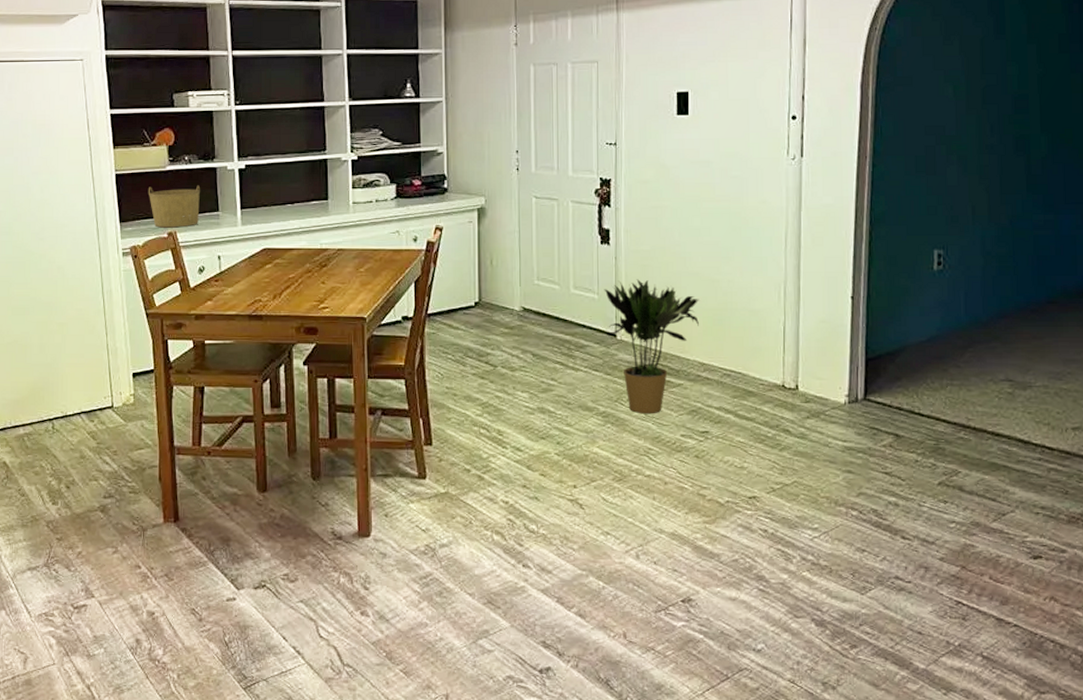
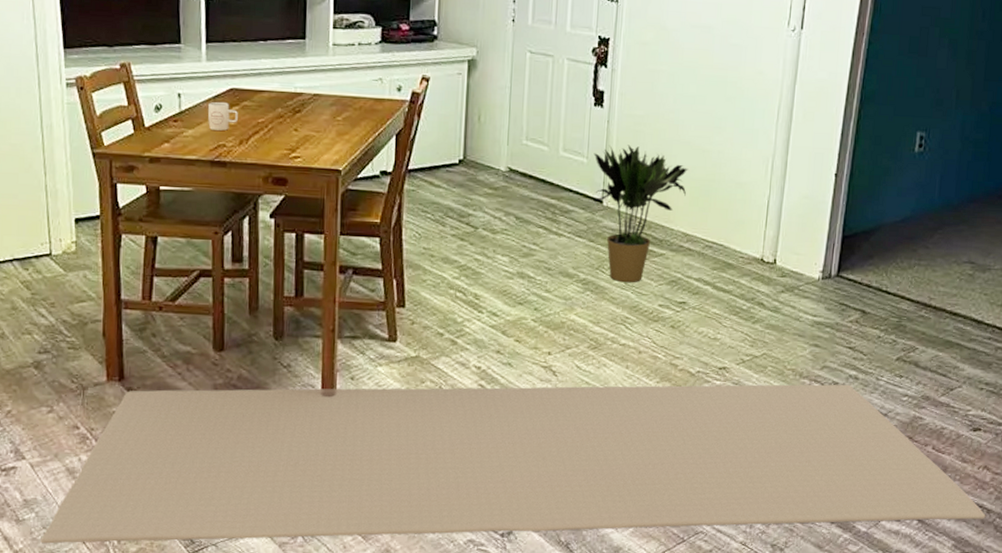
rug: none [109,511,1060,679] -> present [40,384,986,544]
basket: present [148,185,201,228] -> none [98,10,161,59]
mug: none [244,261,272,288] -> present [207,101,239,132]

